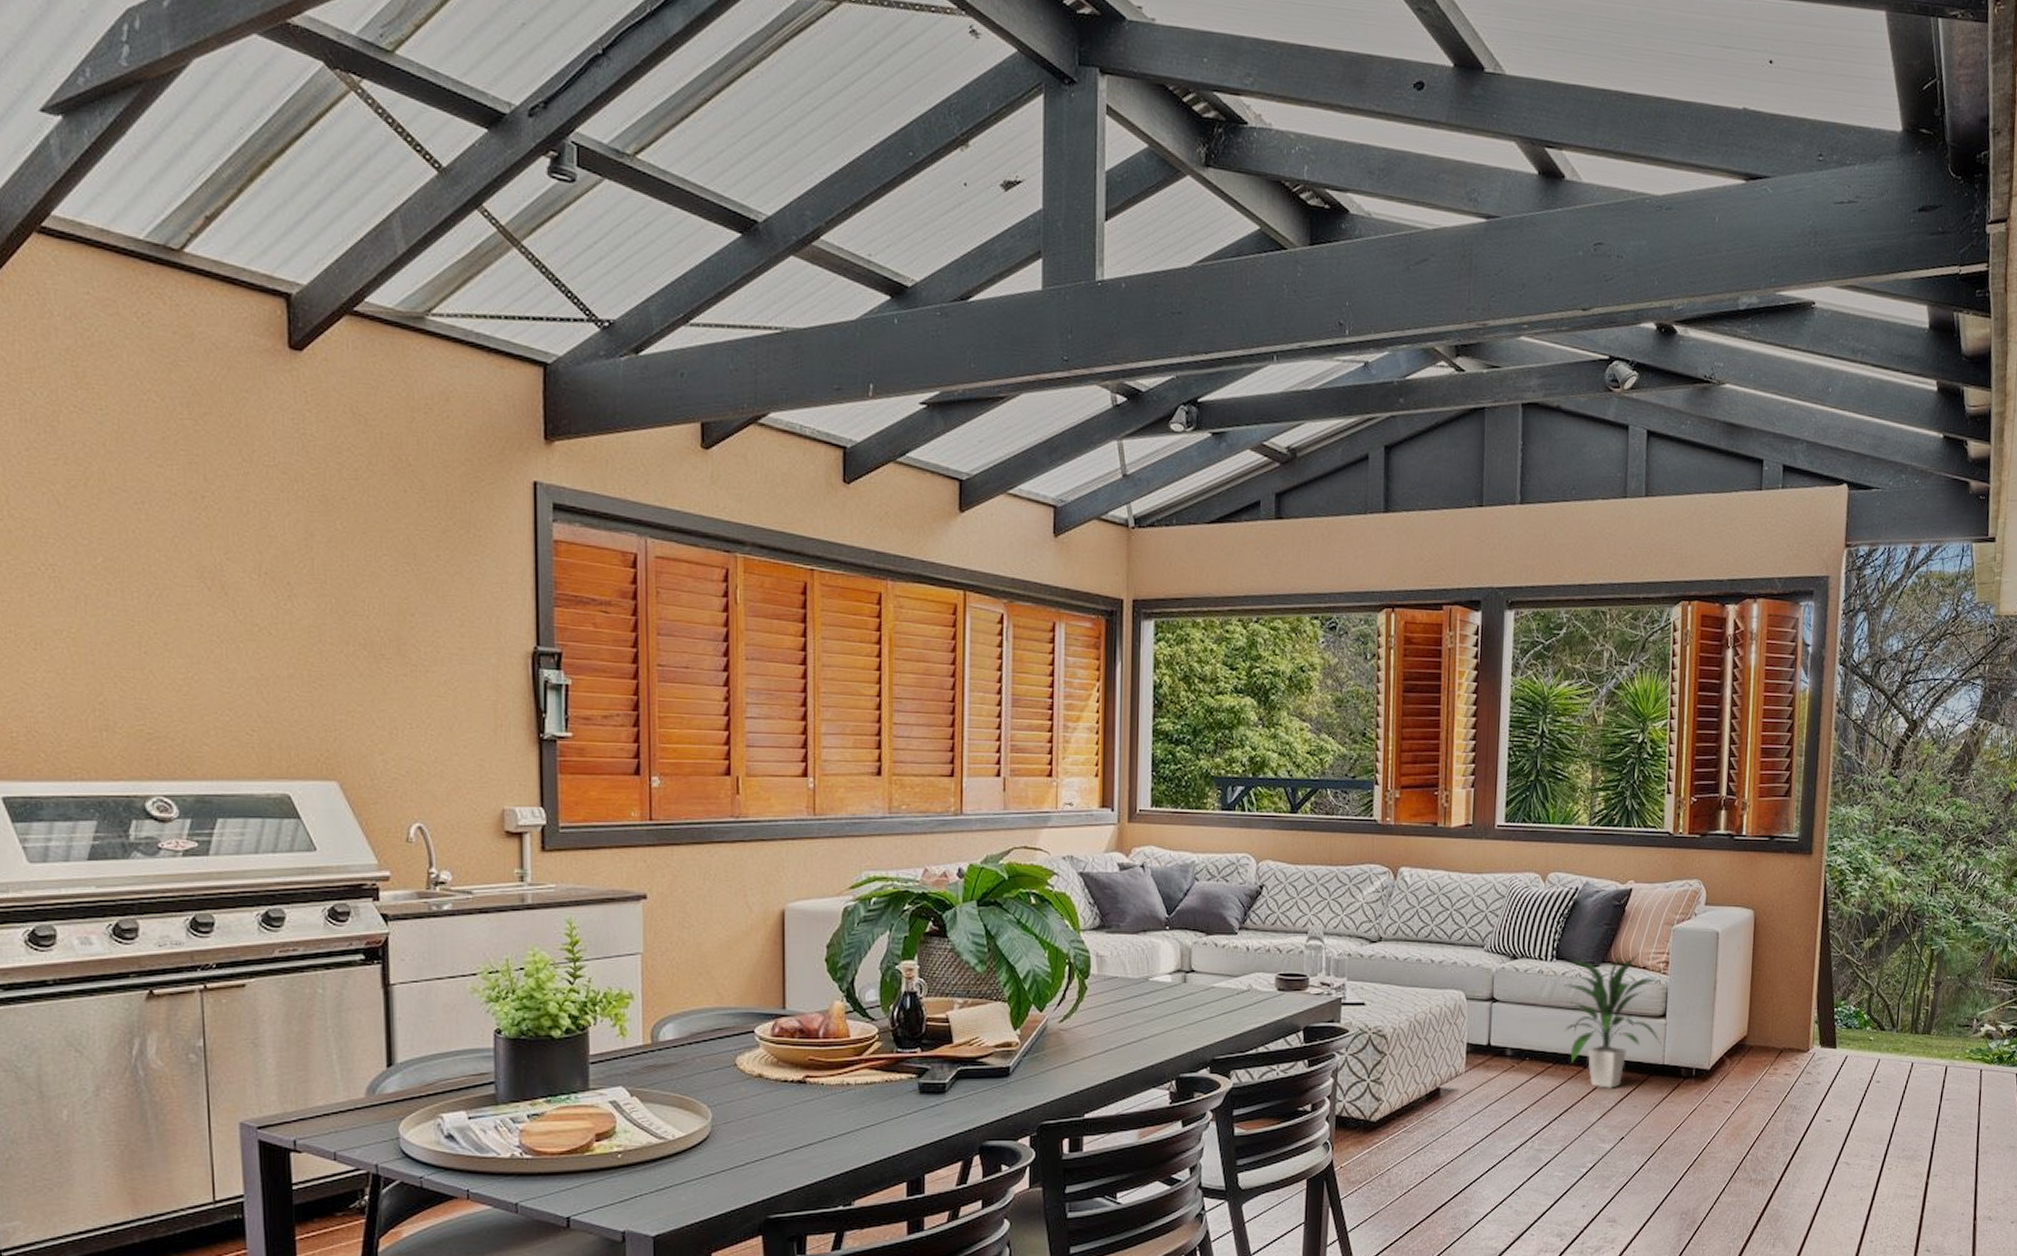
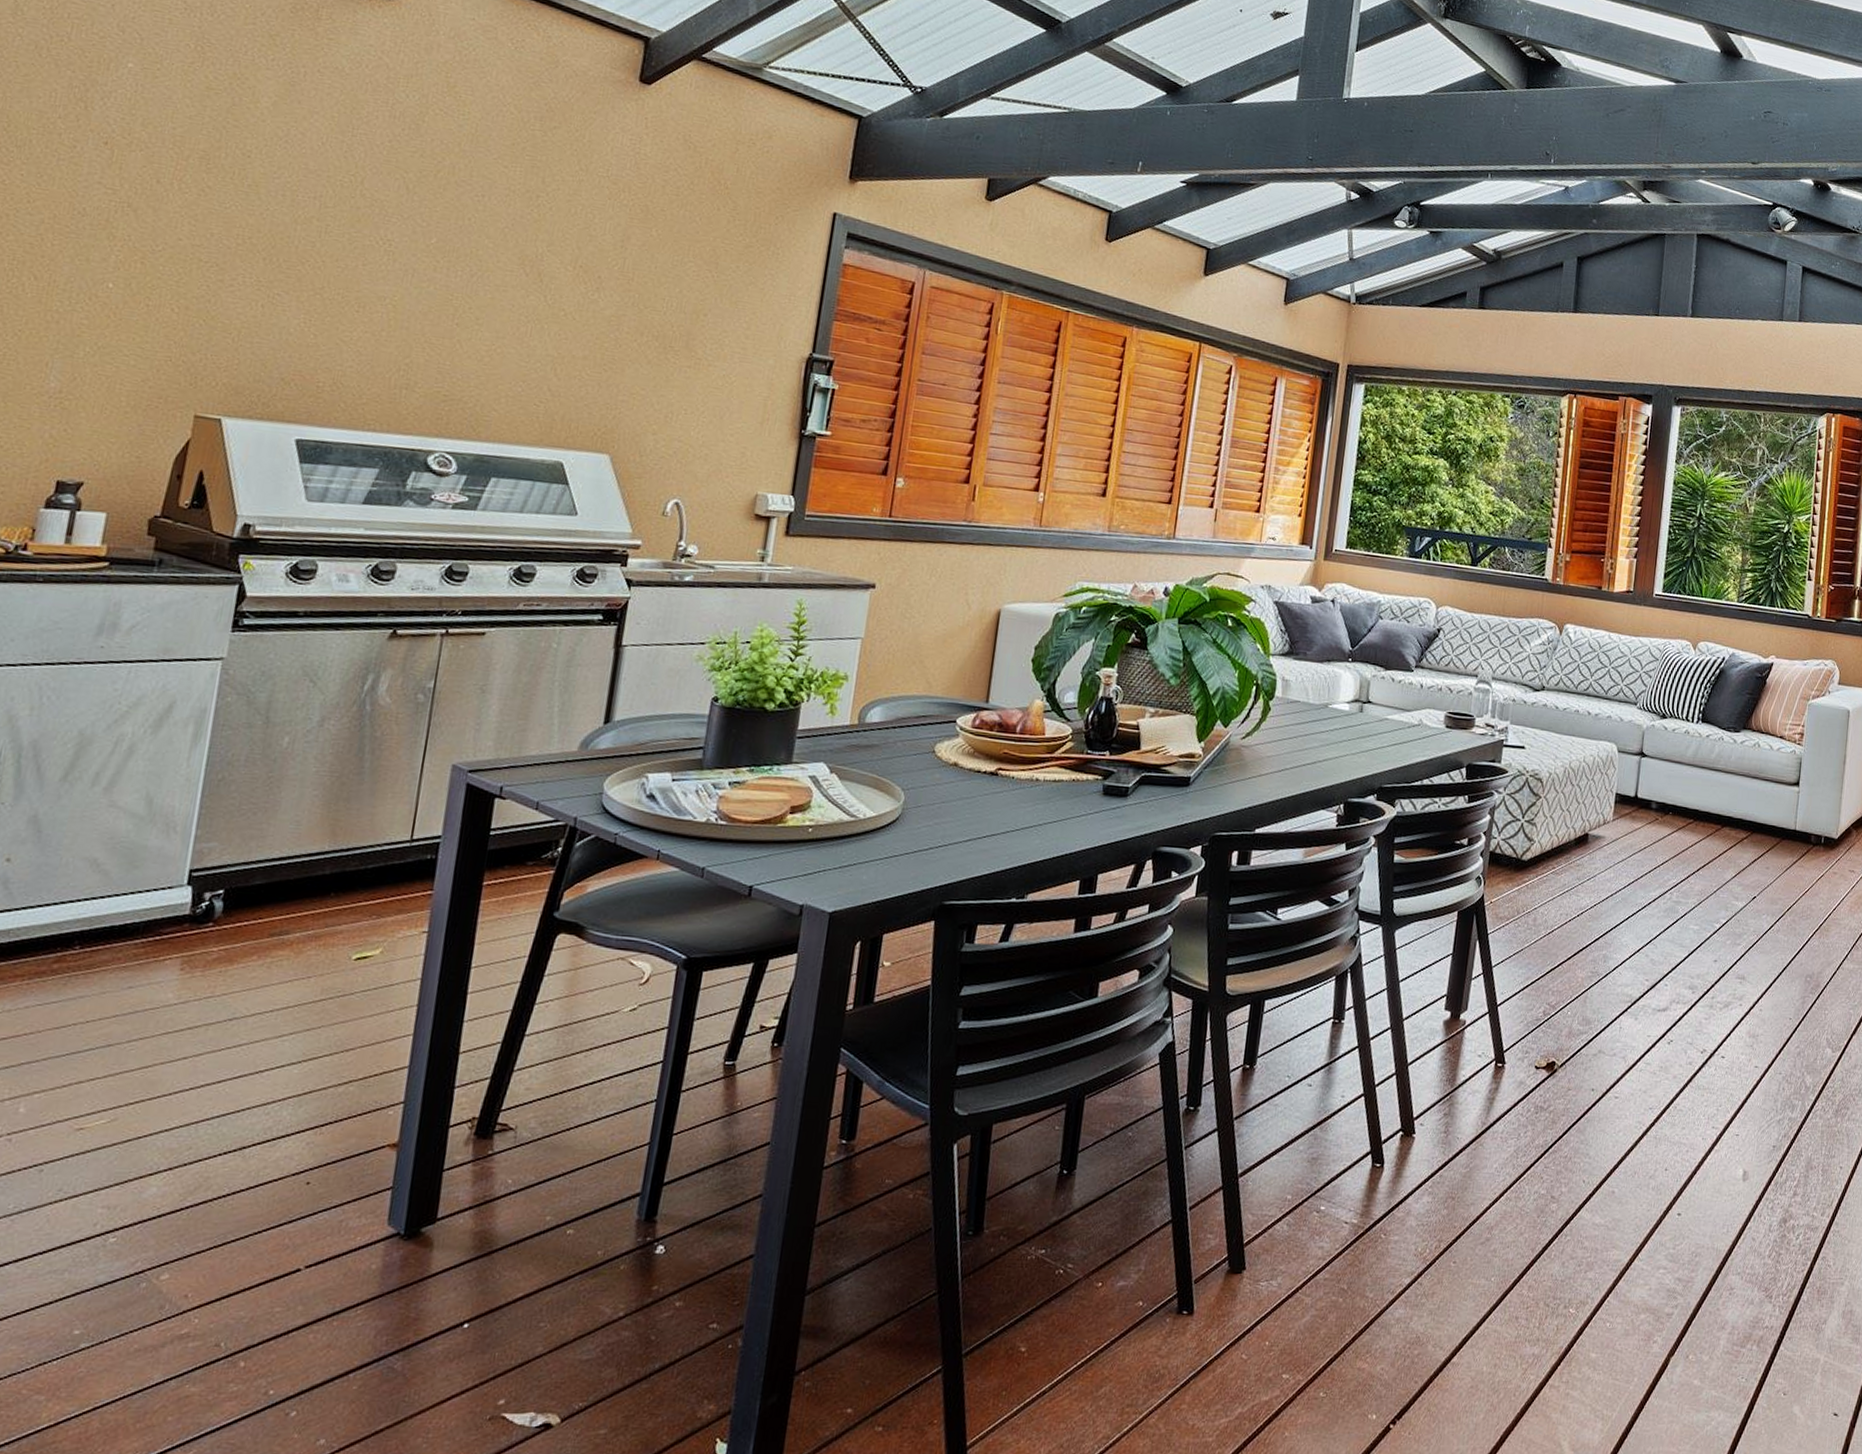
indoor plant: present [1559,952,1663,1090] -> none [1703,722,1798,850]

